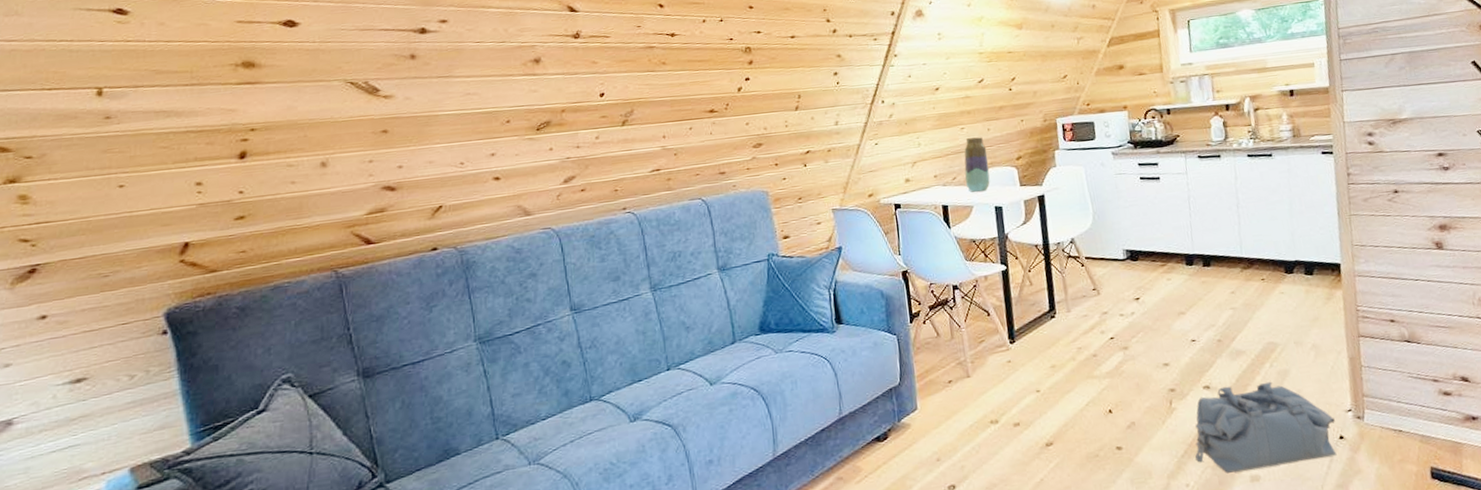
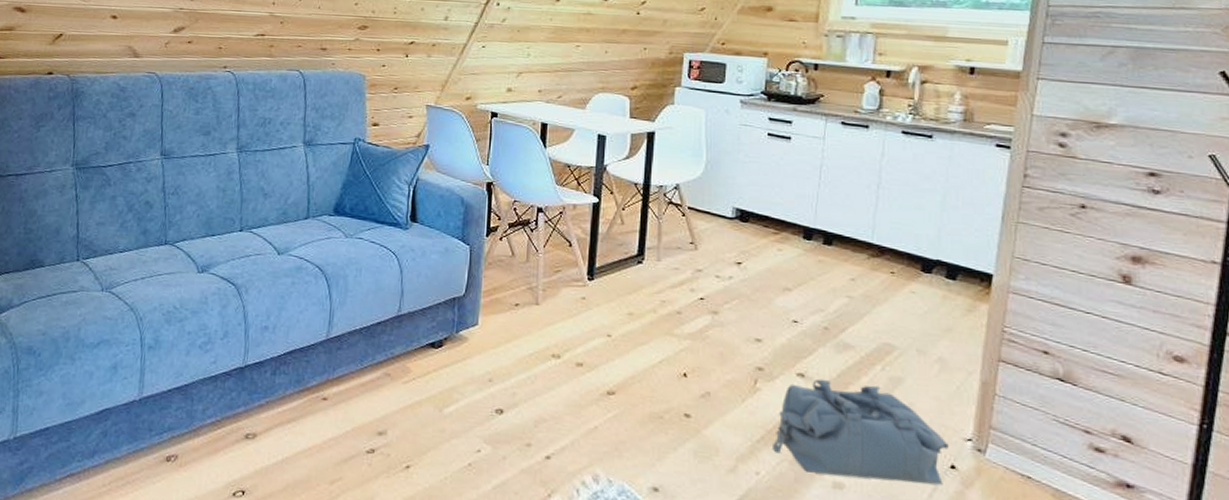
vase: present [964,137,990,193] -> none [570,57,600,117]

